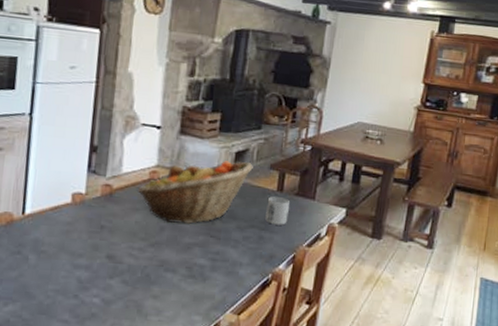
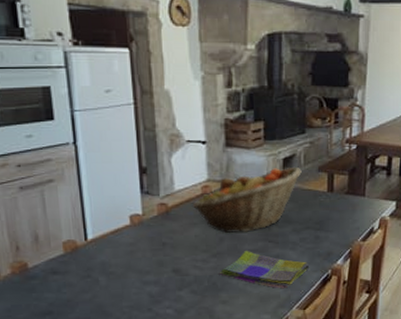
dish towel: none [154,244,249,290] -> present [219,251,309,289]
mug: present [265,196,290,225] -> none [319,197,342,224]

